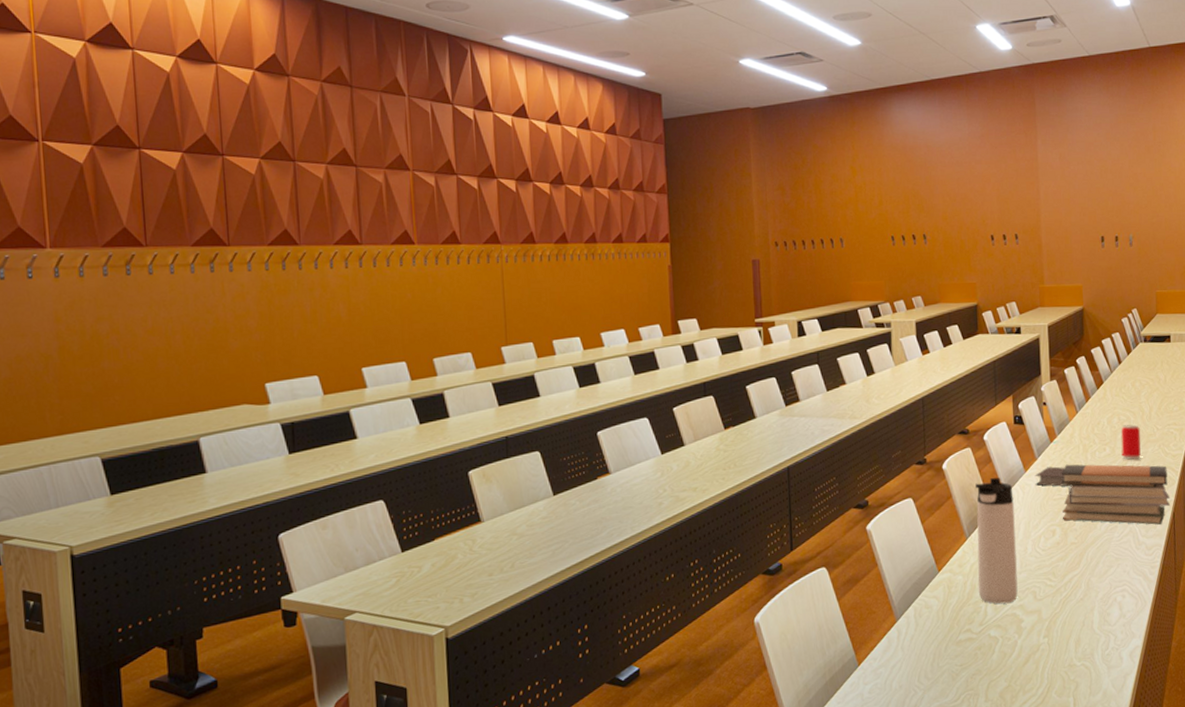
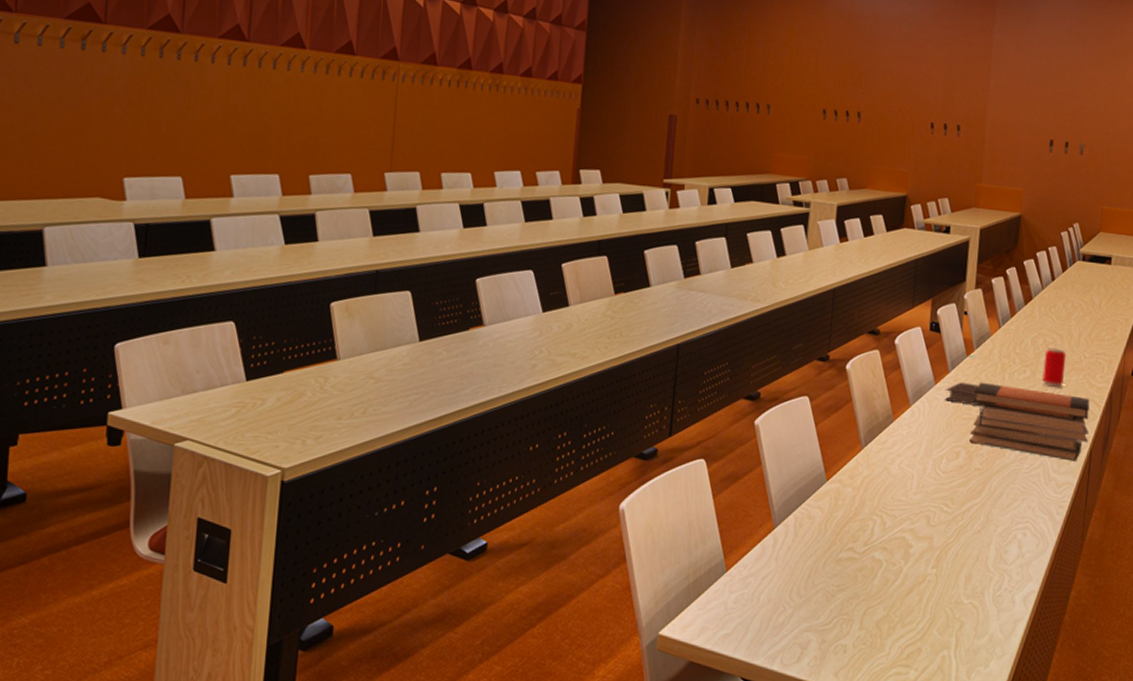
thermos bottle: present [974,477,1018,604] -> none [867,385,919,526]

